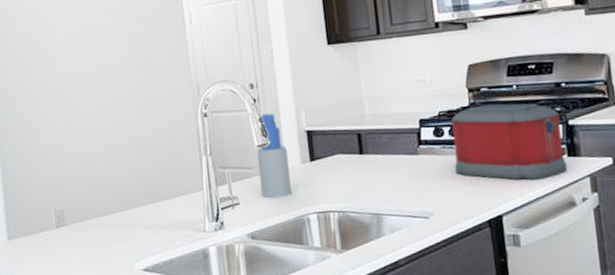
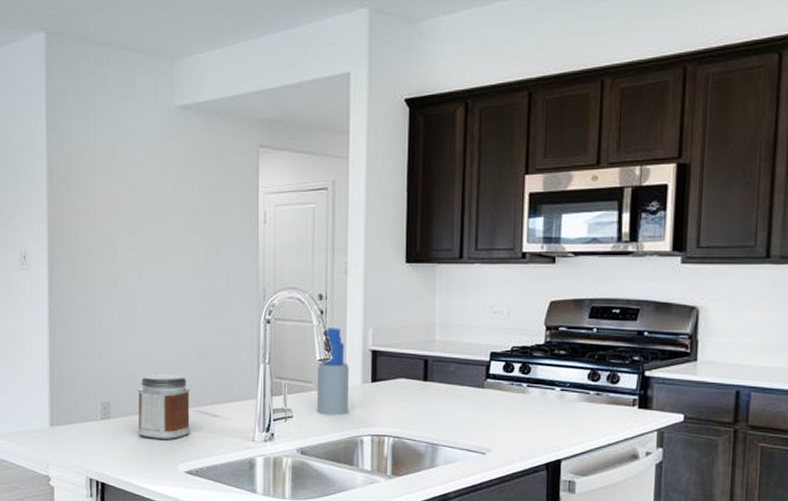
jar: none [88,176,144,241] -> present [137,374,191,439]
toaster: present [451,103,568,180] -> none [519,345,637,427]

